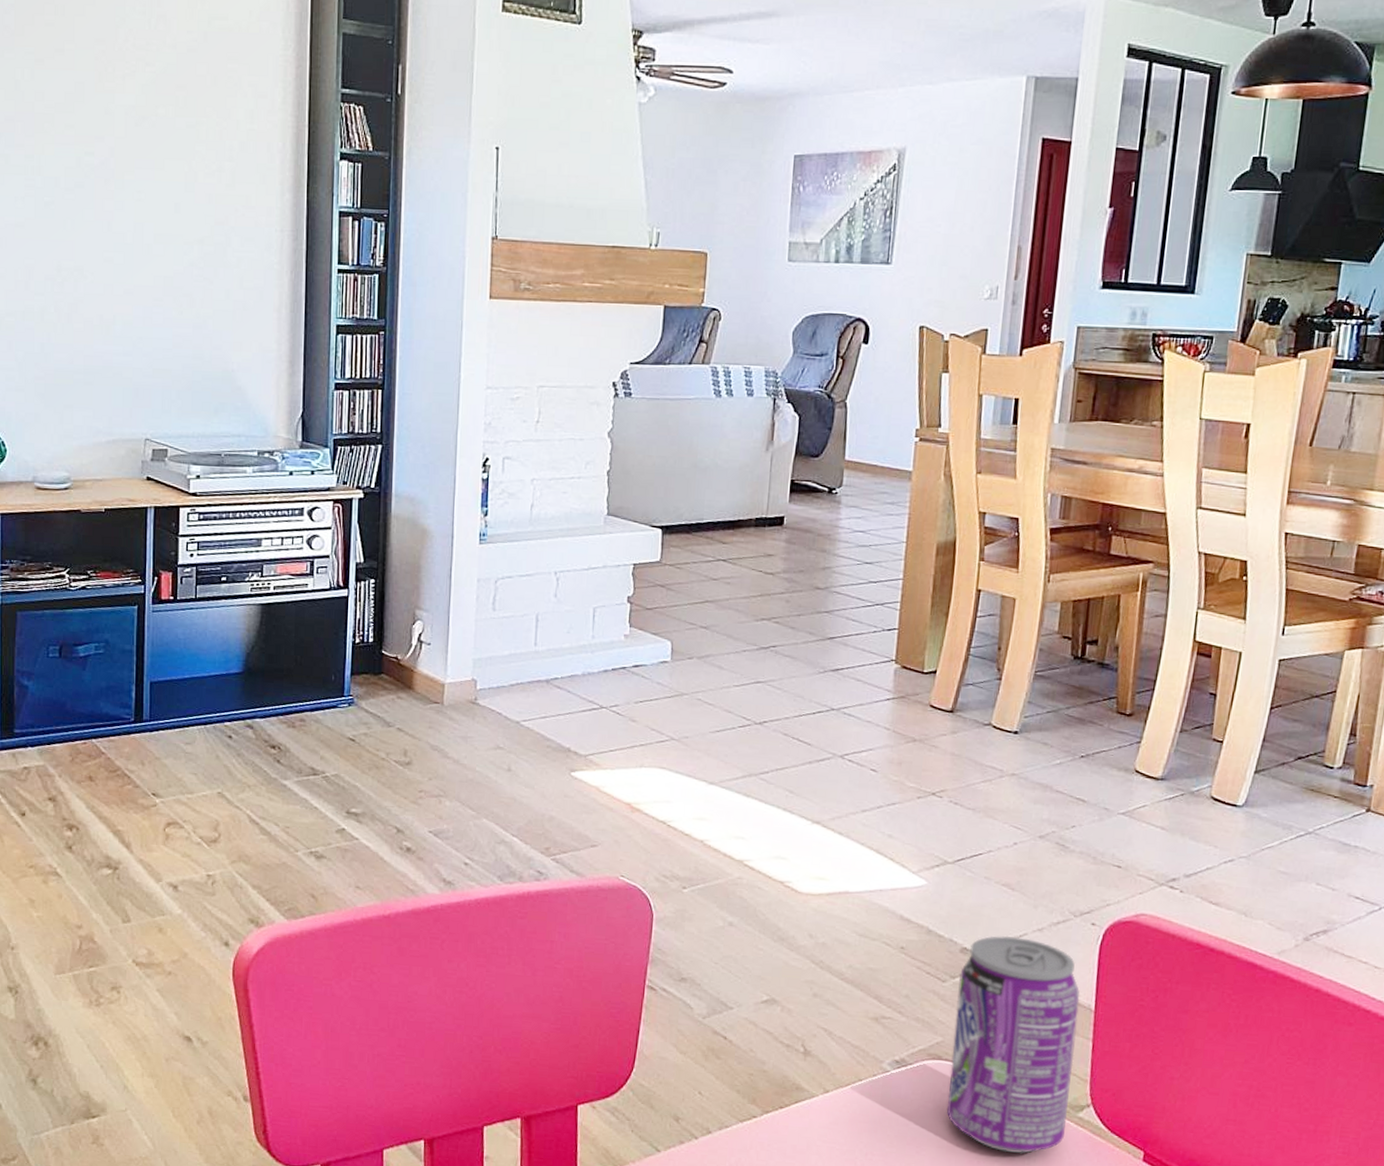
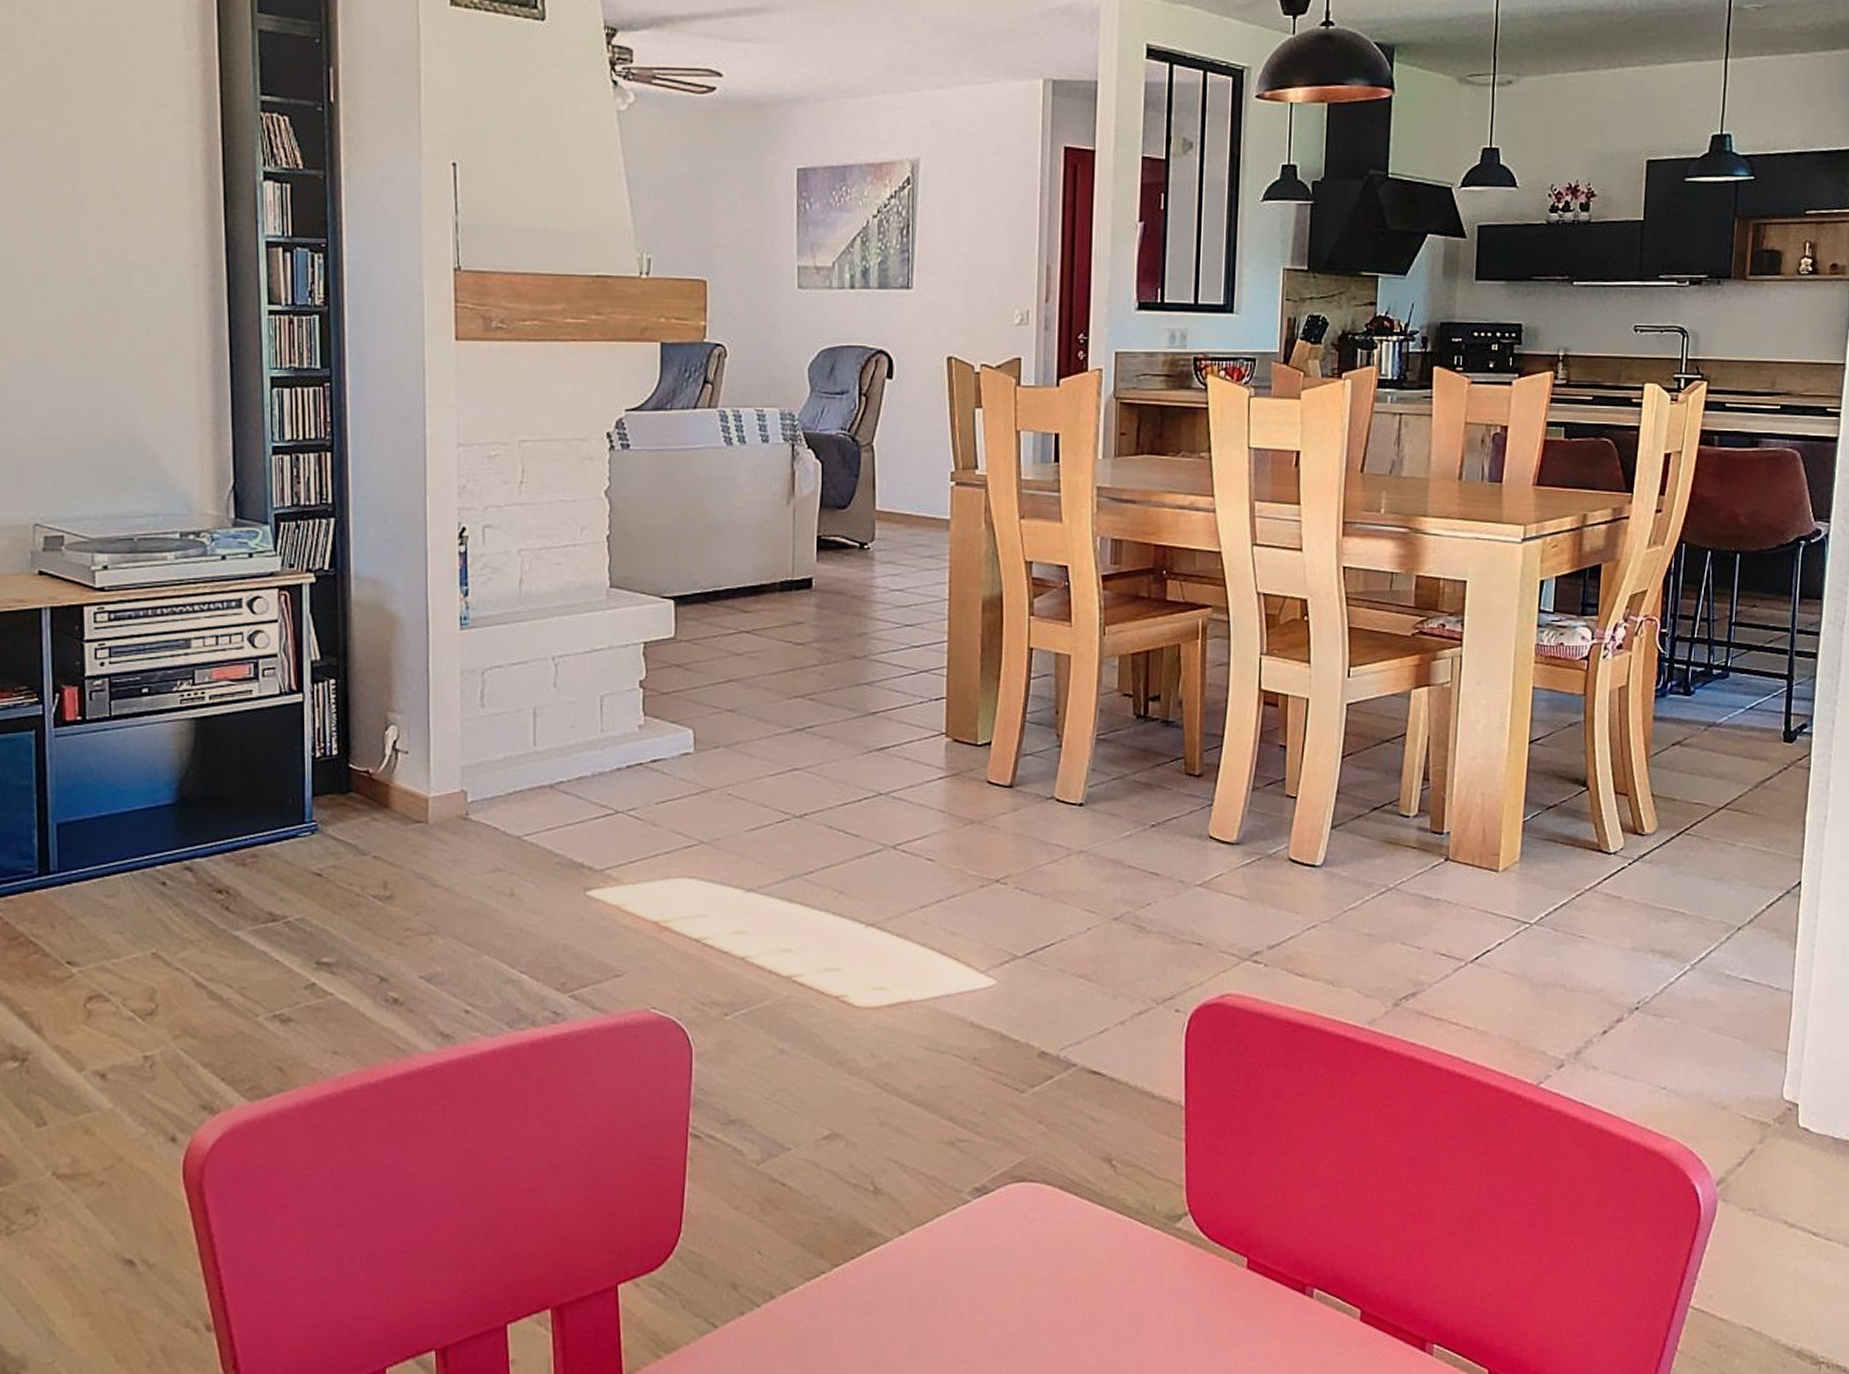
beverage can: present [946,935,1080,1154] -> none [1035,1033,1169,1278]

